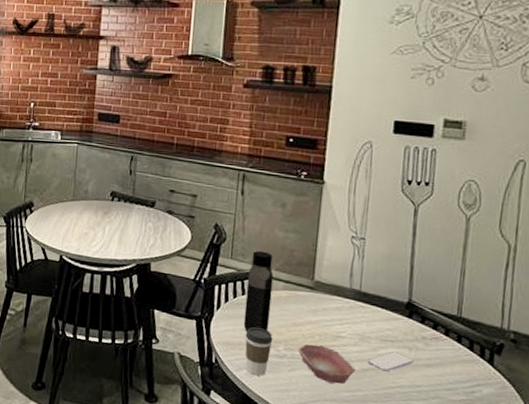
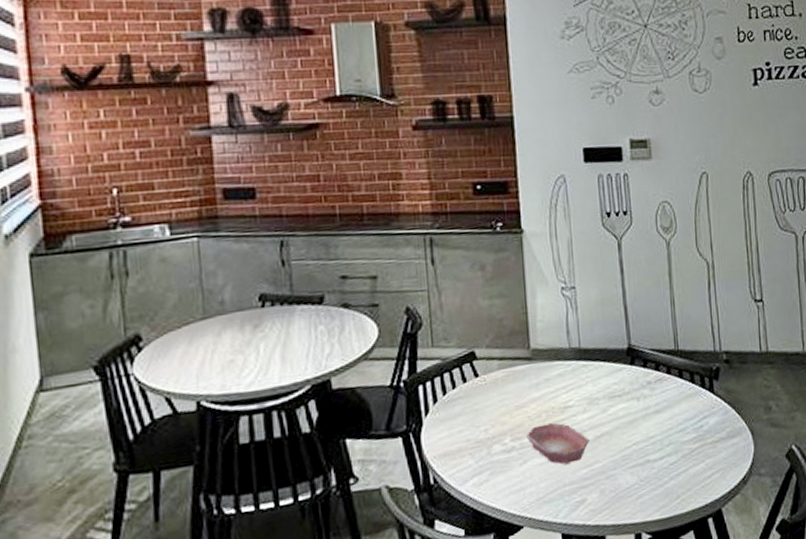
water bottle: present [243,250,274,333] -> none [455,328,490,434]
coffee cup: present [245,327,273,376] -> none [464,423,497,484]
smartphone: present [367,351,414,372] -> none [599,405,644,432]

